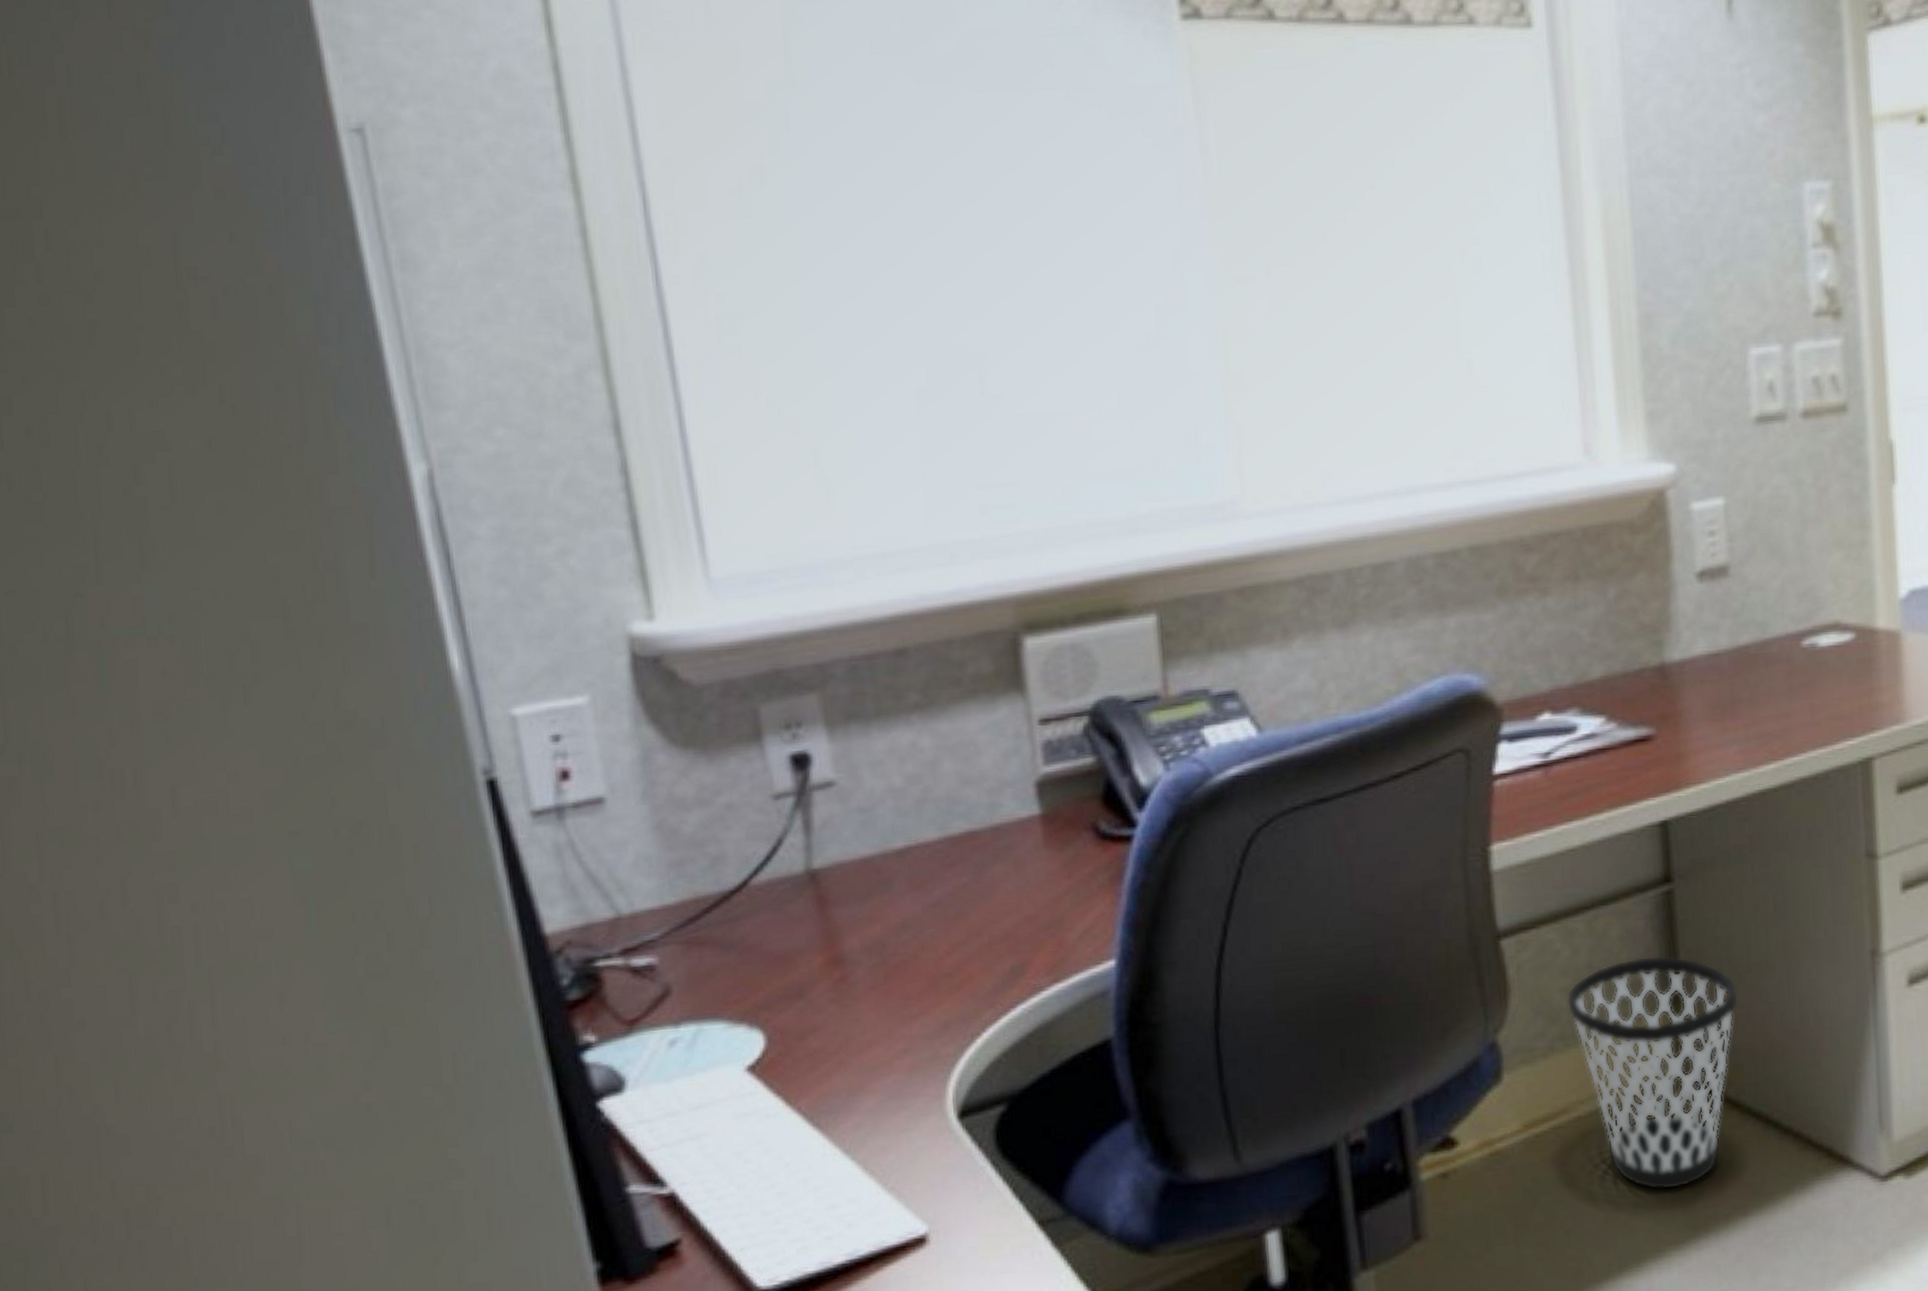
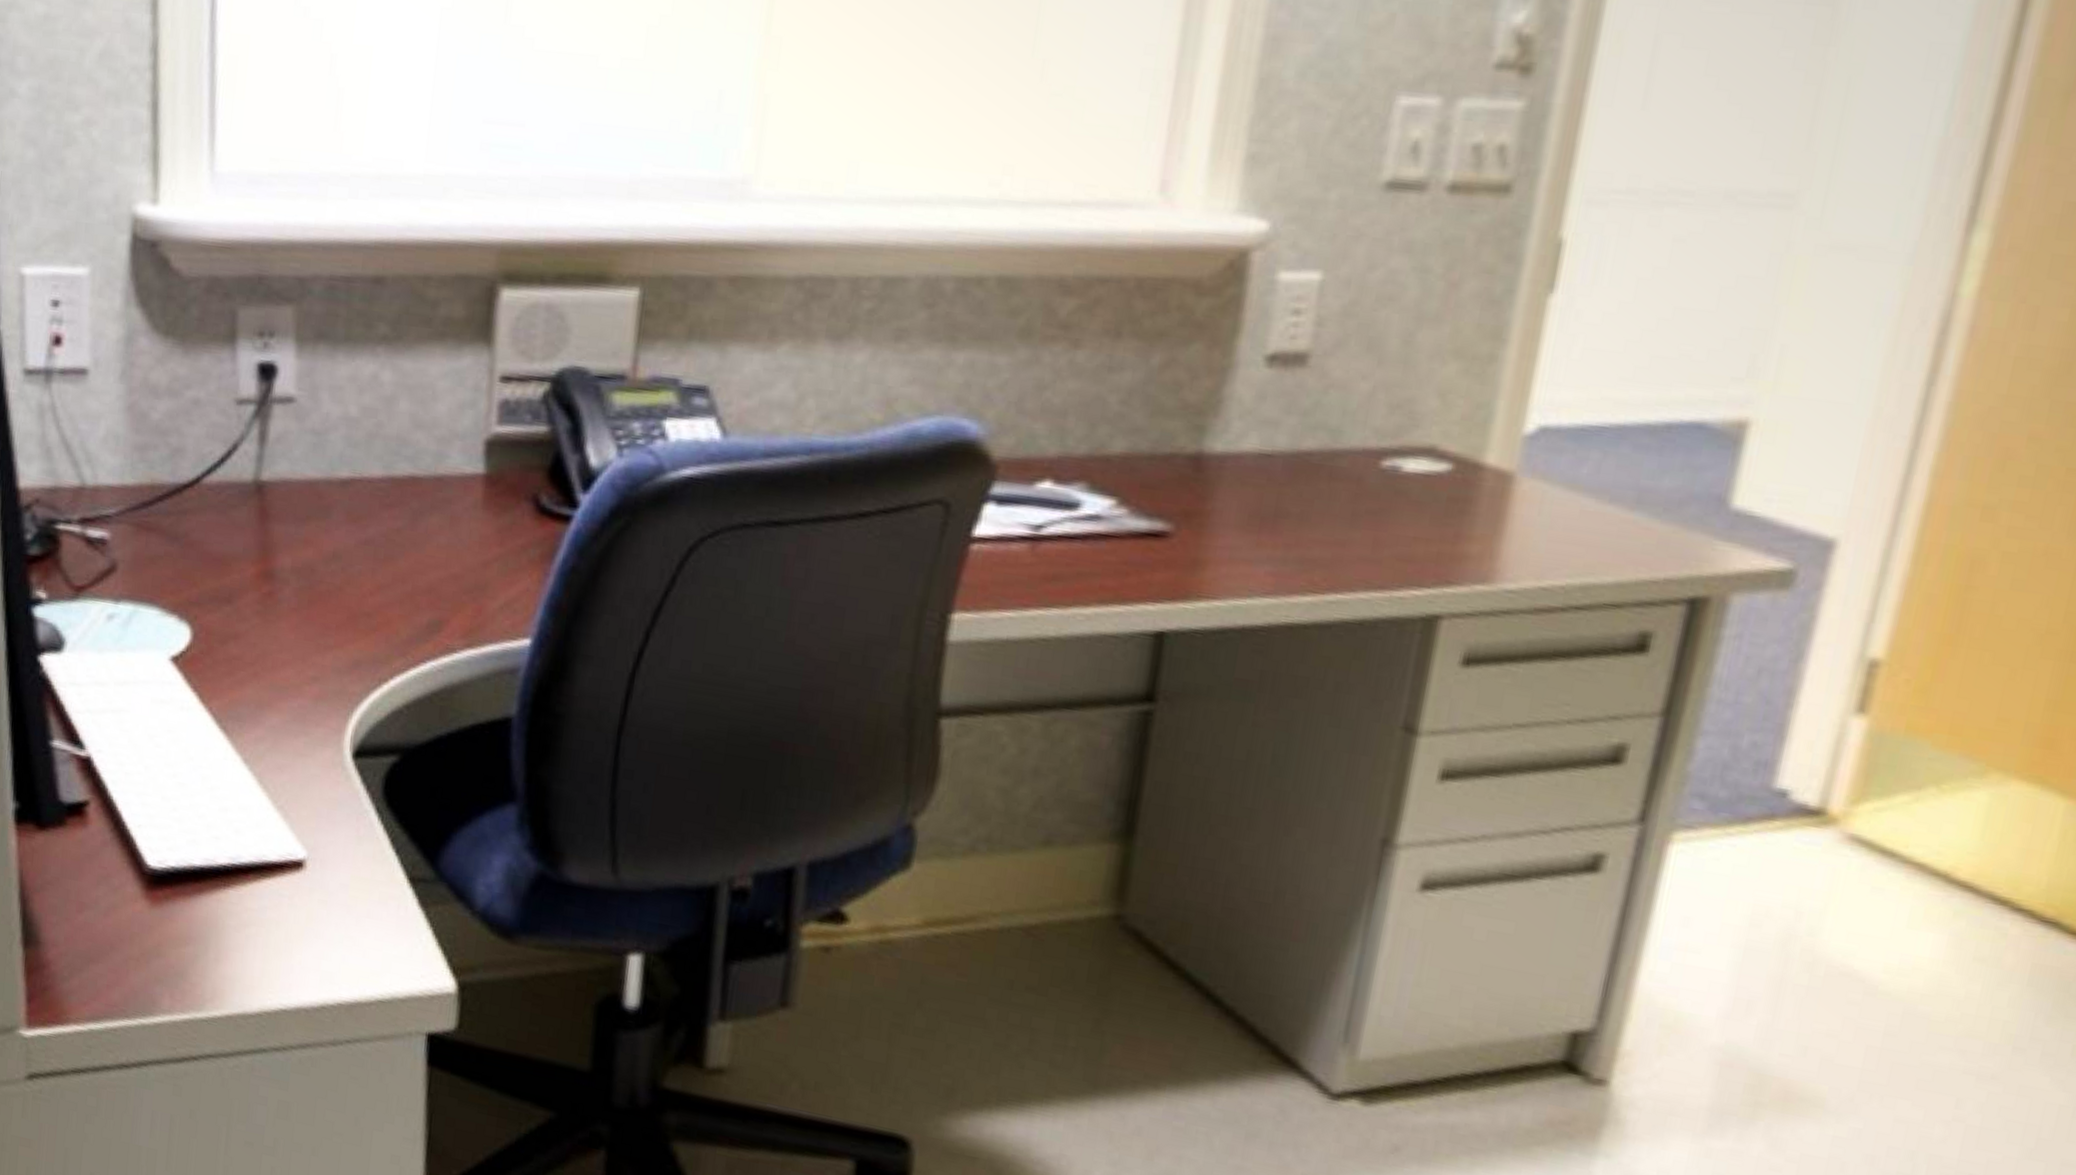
wastebasket: present [1566,955,1739,1190] -> none [1000,774,1206,1038]

